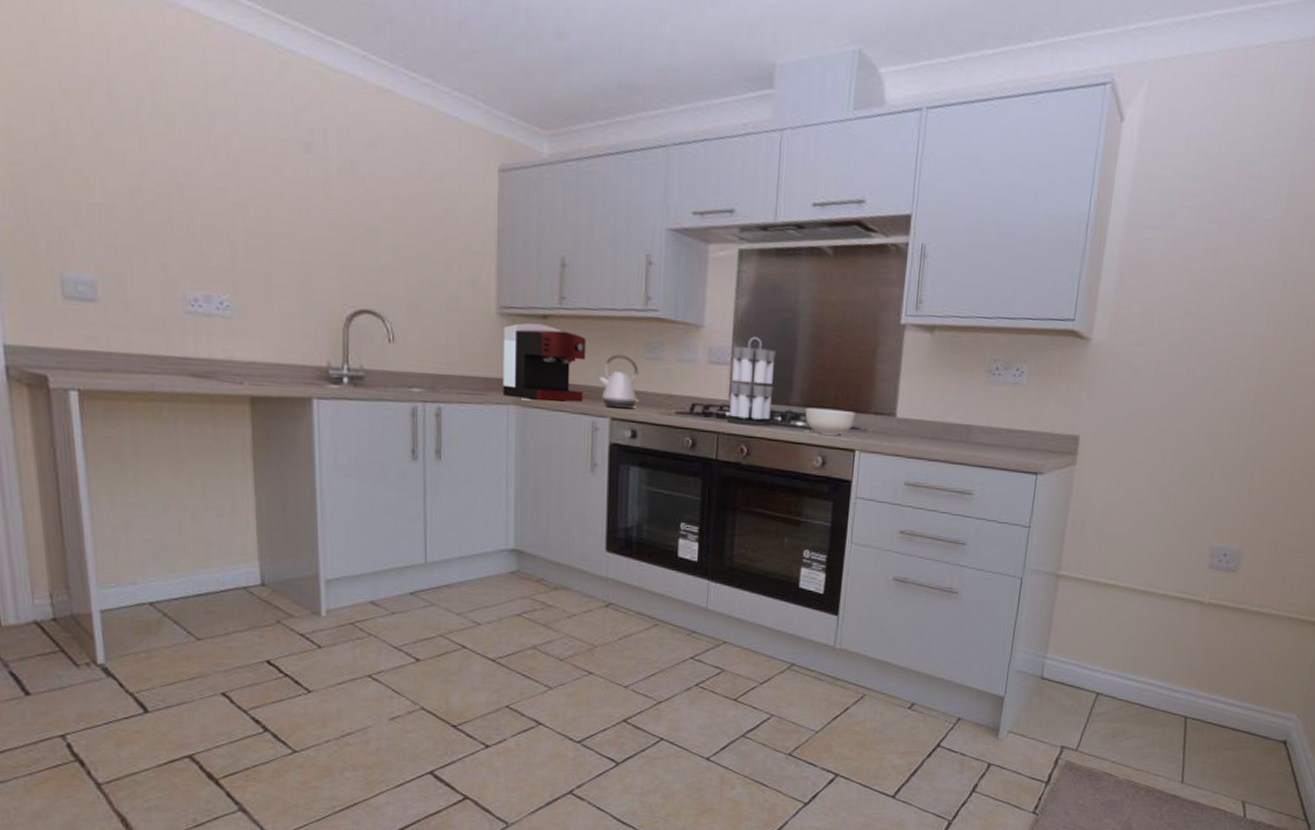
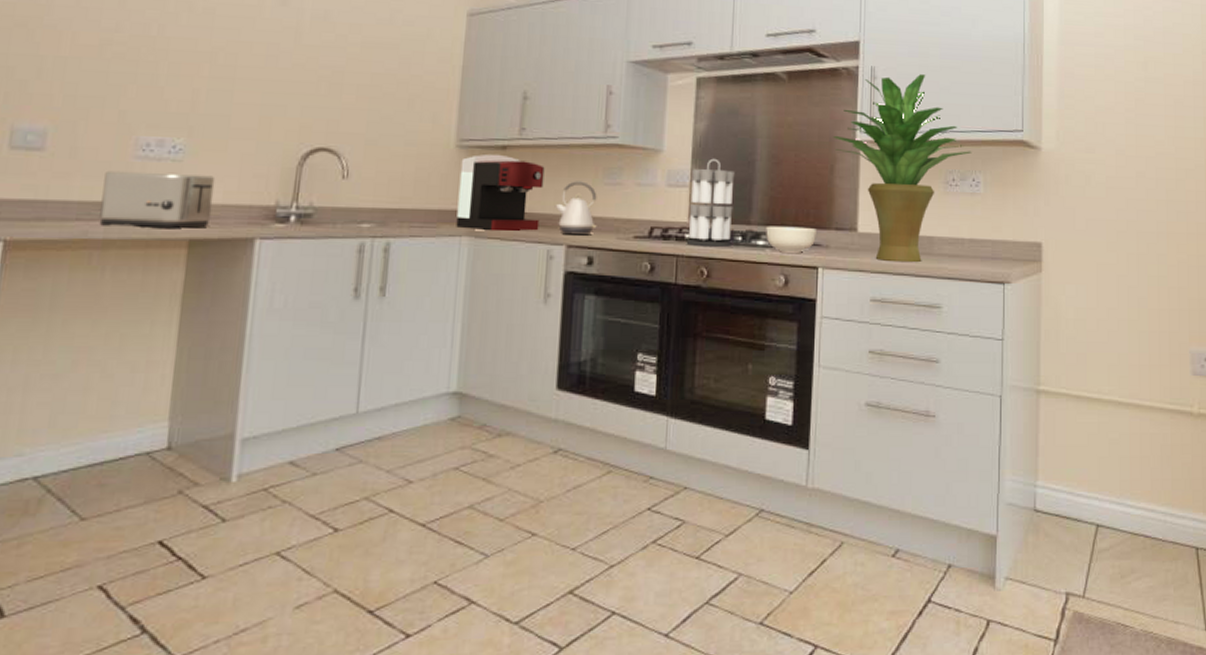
toaster: none [160,325,268,386] -> present [99,170,216,229]
potted plant: none [877,254,1019,450] -> present [833,74,972,263]

